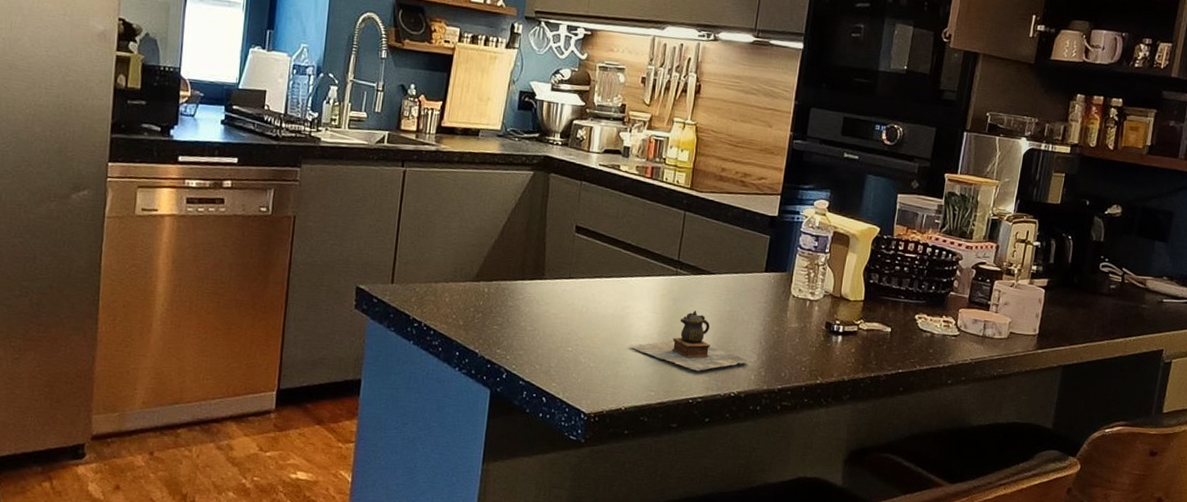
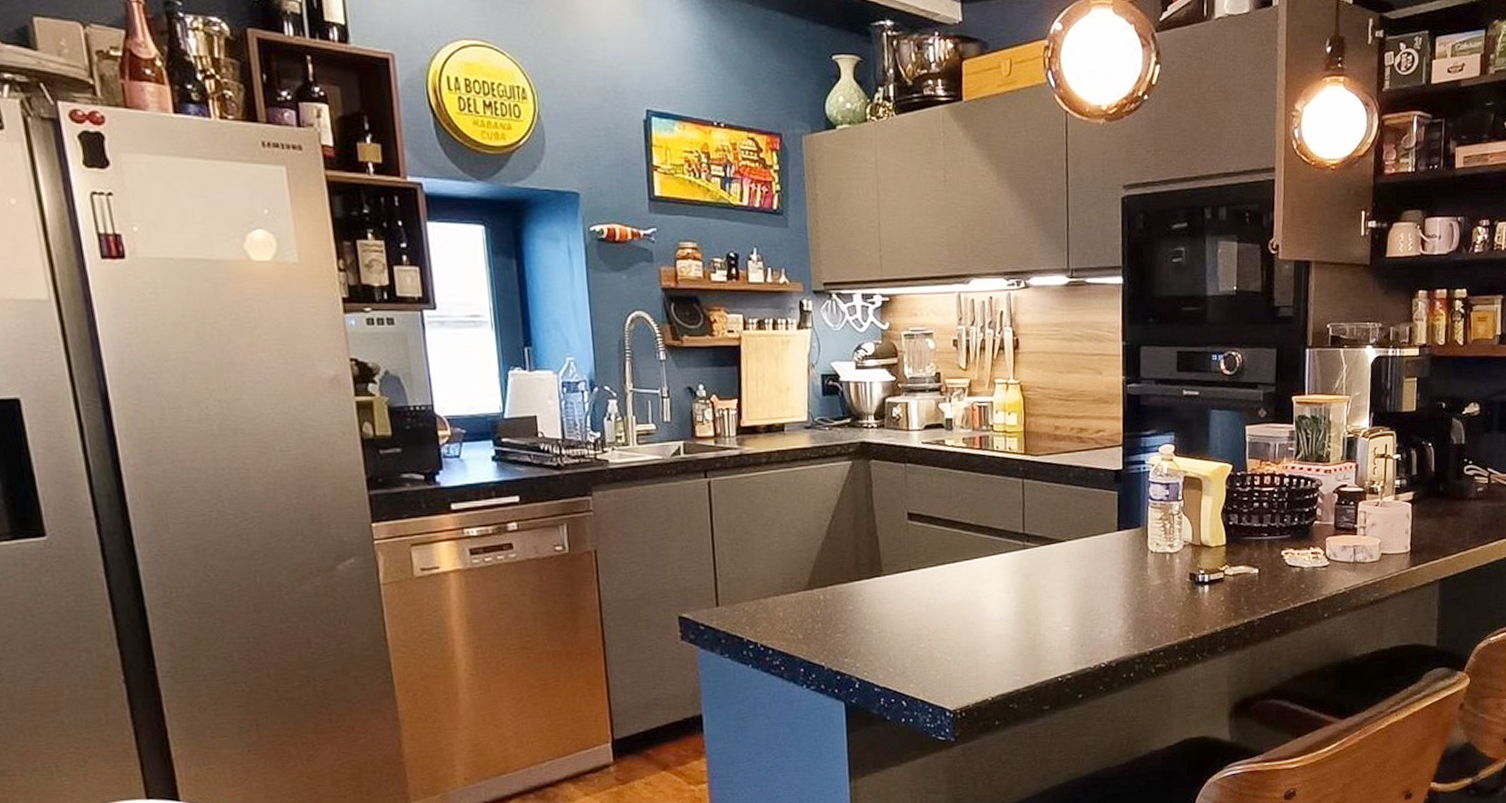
teapot: present [630,310,750,371] -> none [986,583,1115,647]

